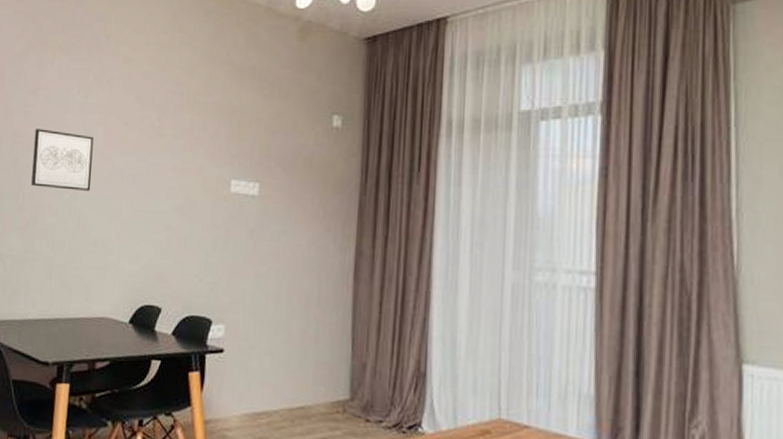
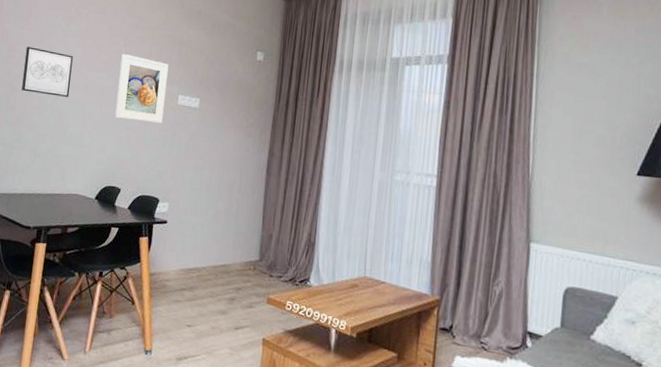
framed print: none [149,130,217,220] -> present [114,54,169,124]

